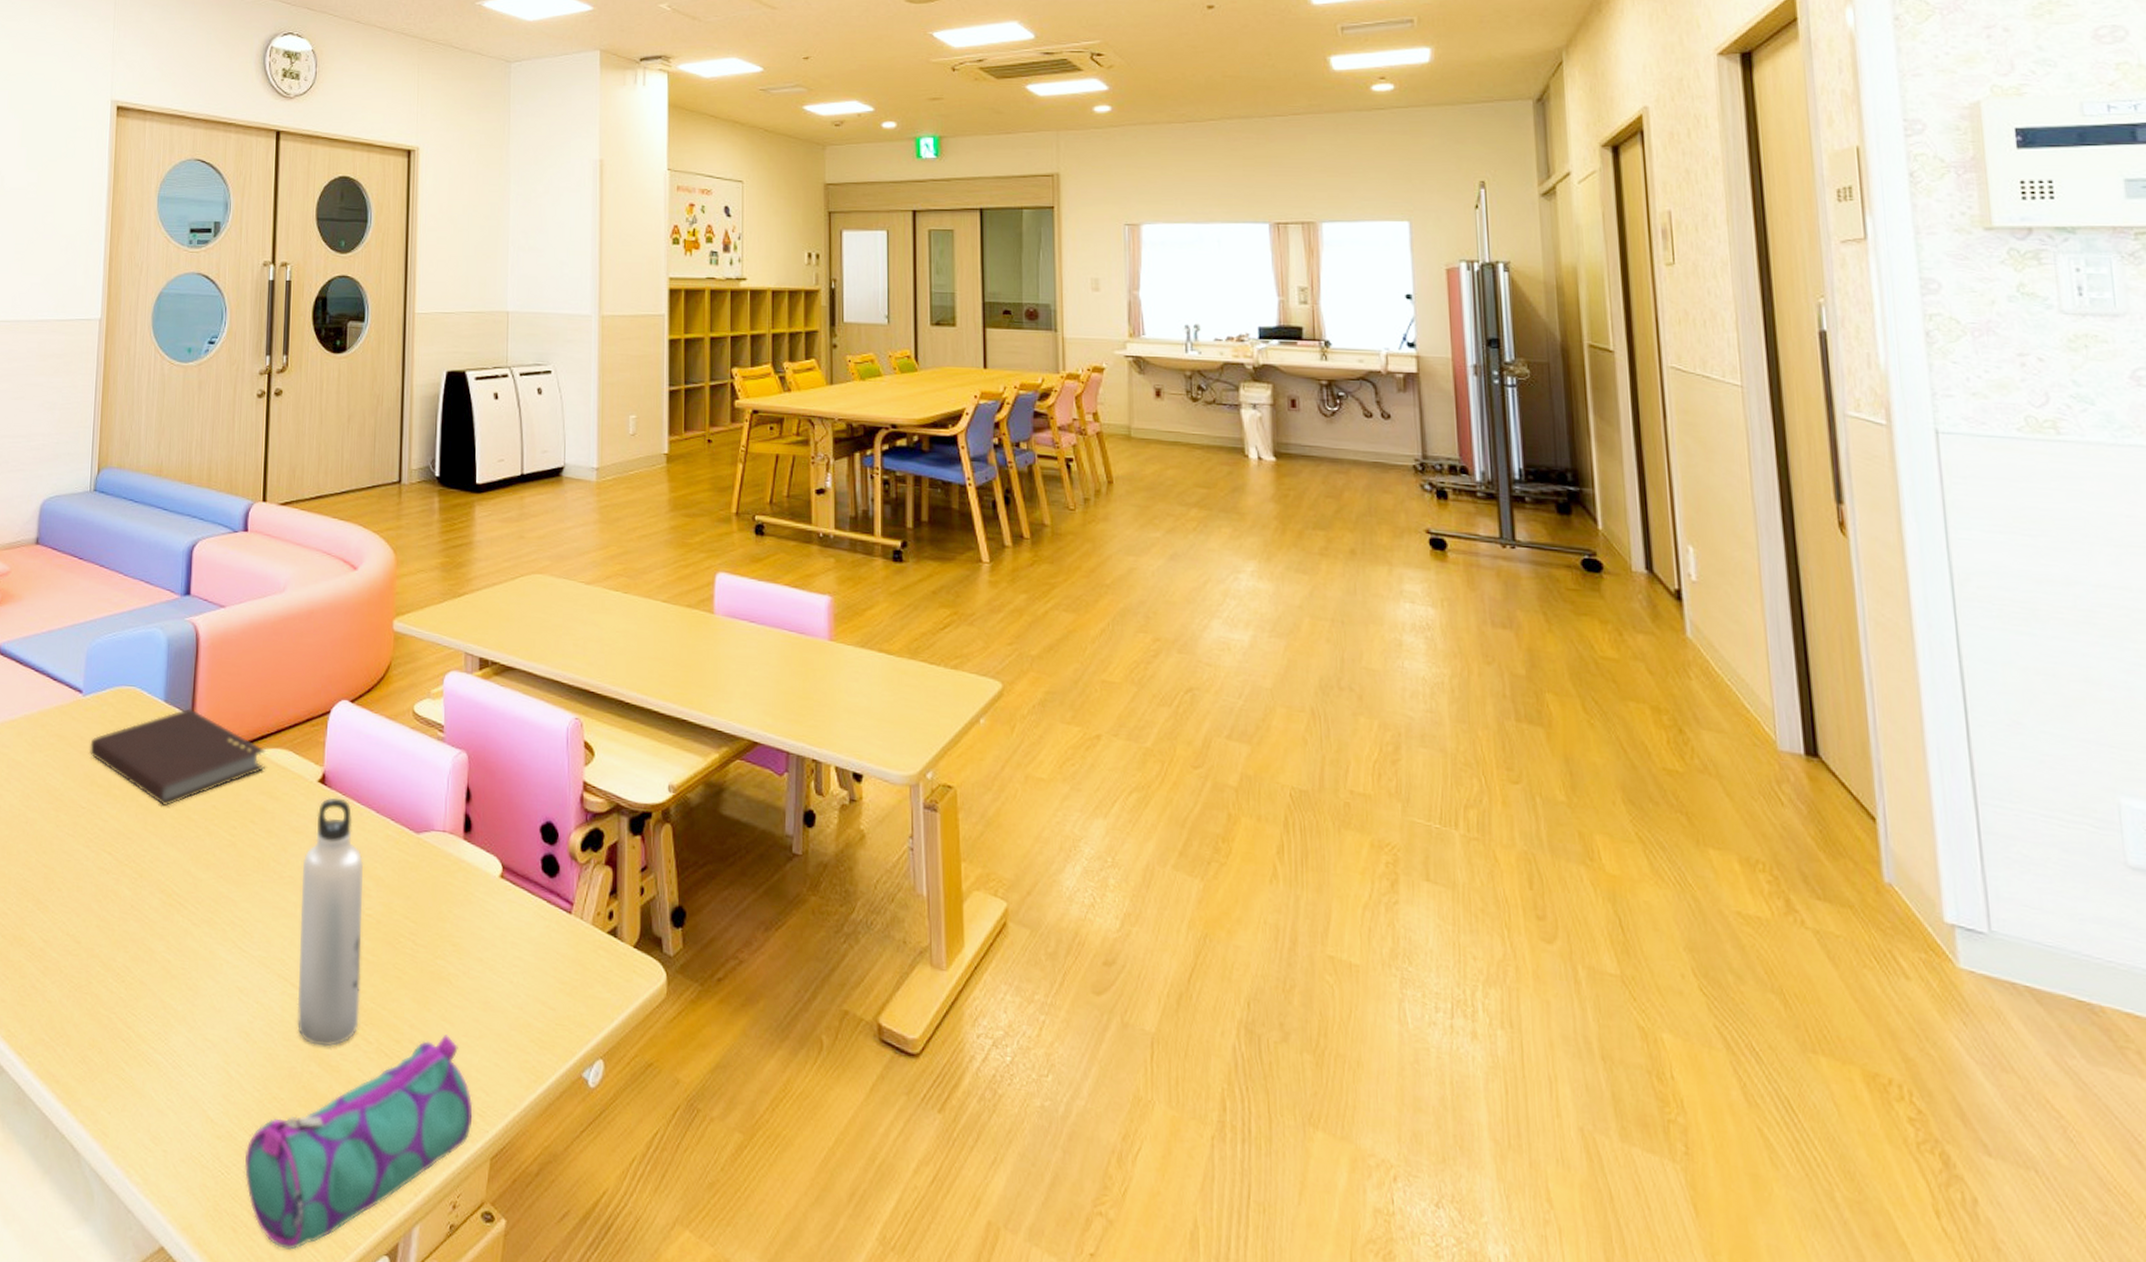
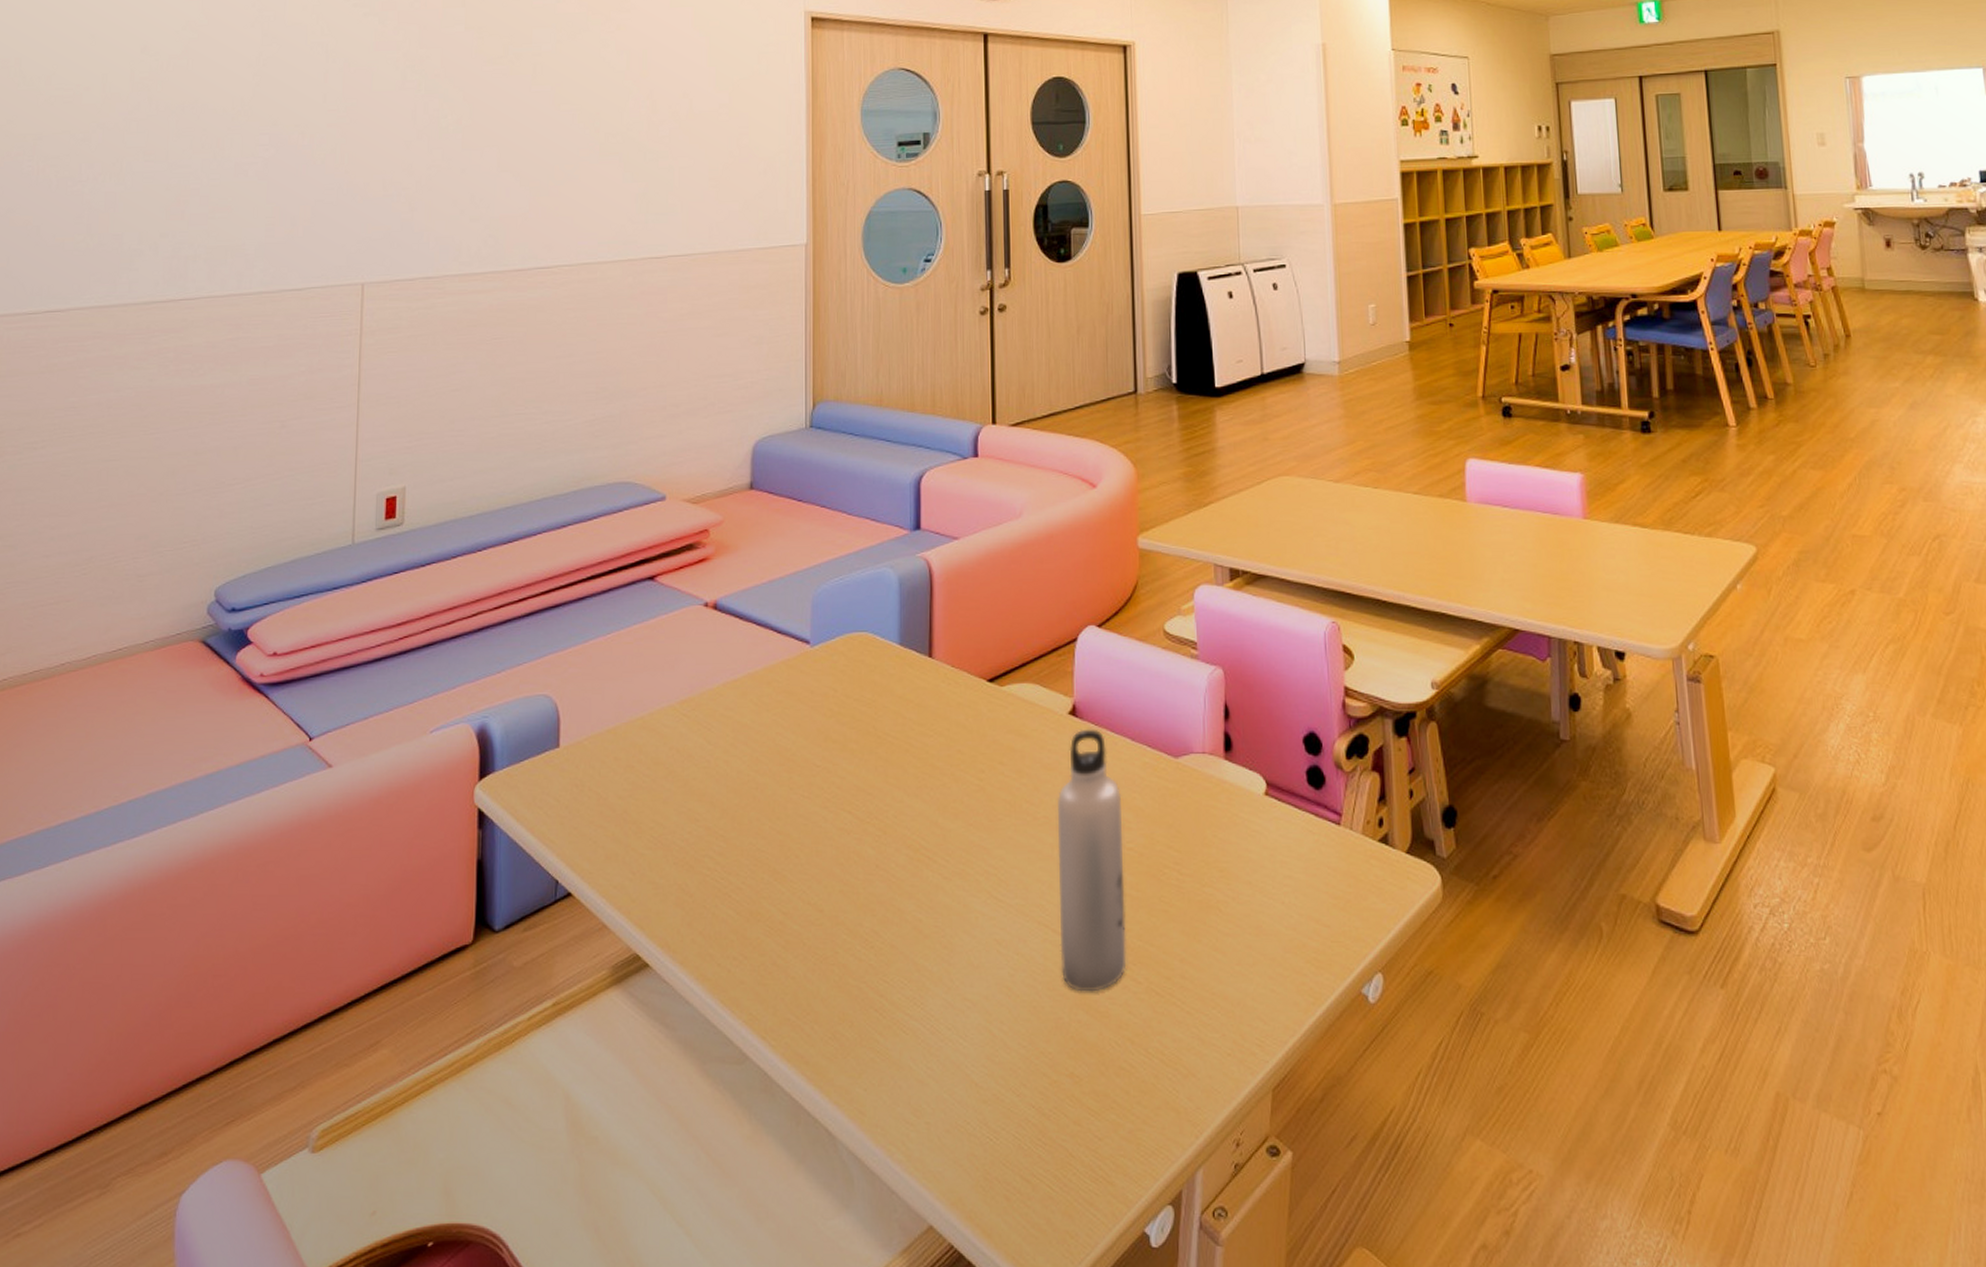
notebook: present [90,708,266,807] -> none [821,649,1011,756]
pencil case: present [244,1034,473,1251] -> none [1013,965,1252,1212]

